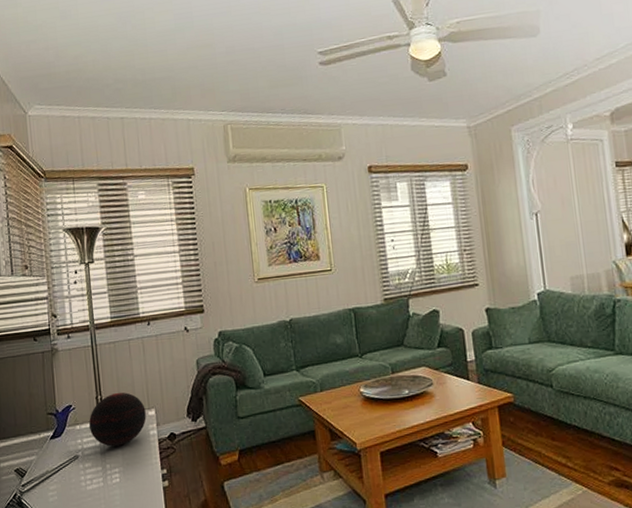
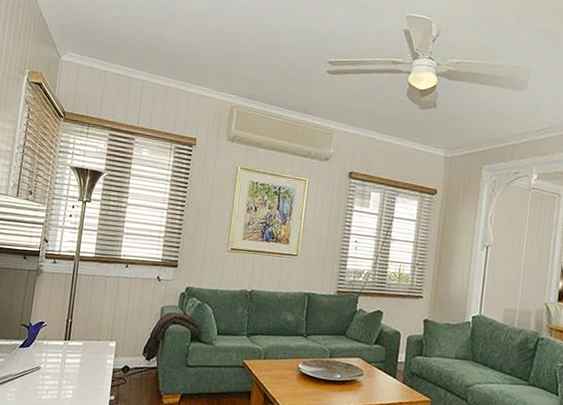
decorative orb: present [89,392,146,447] -> none [55,320,108,367]

